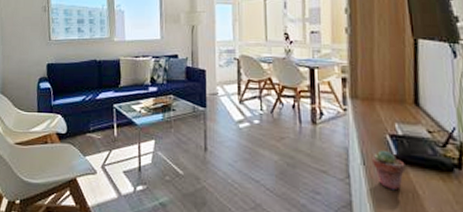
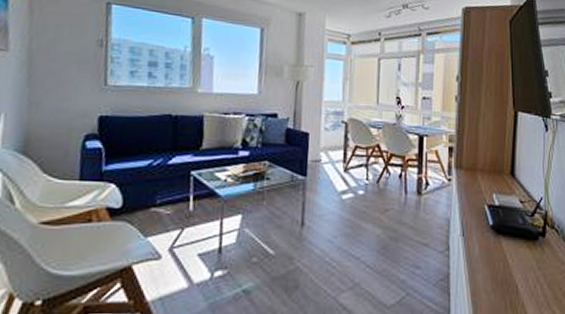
potted succulent: present [372,149,406,191] -> none [471,220,499,261]

